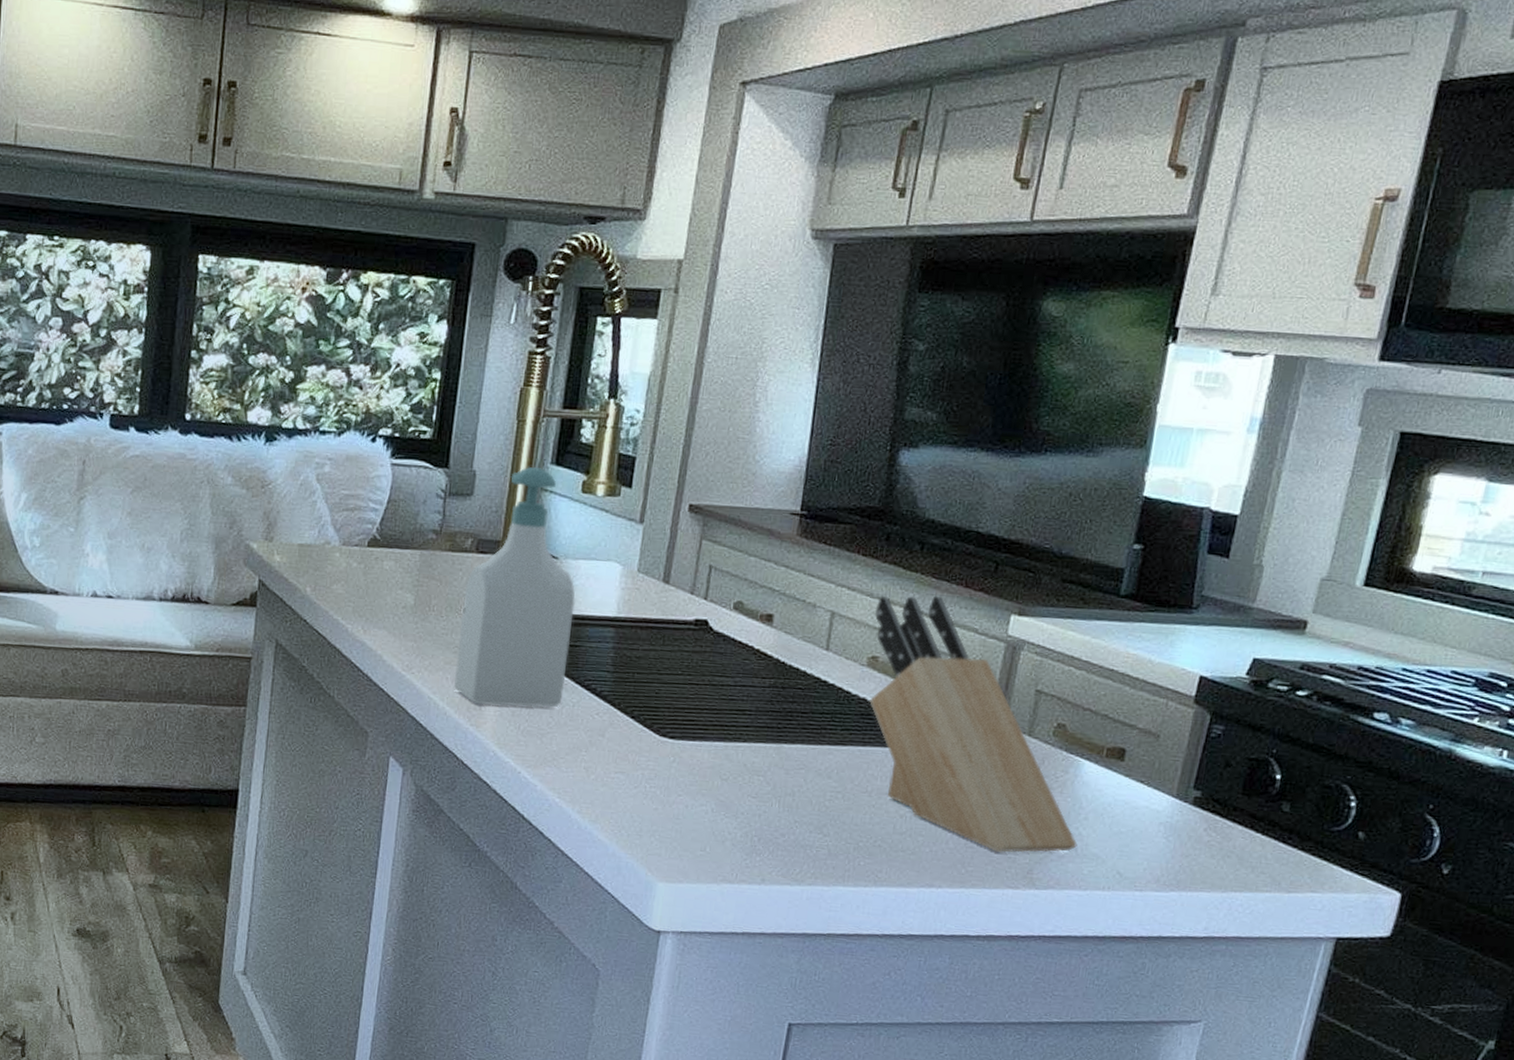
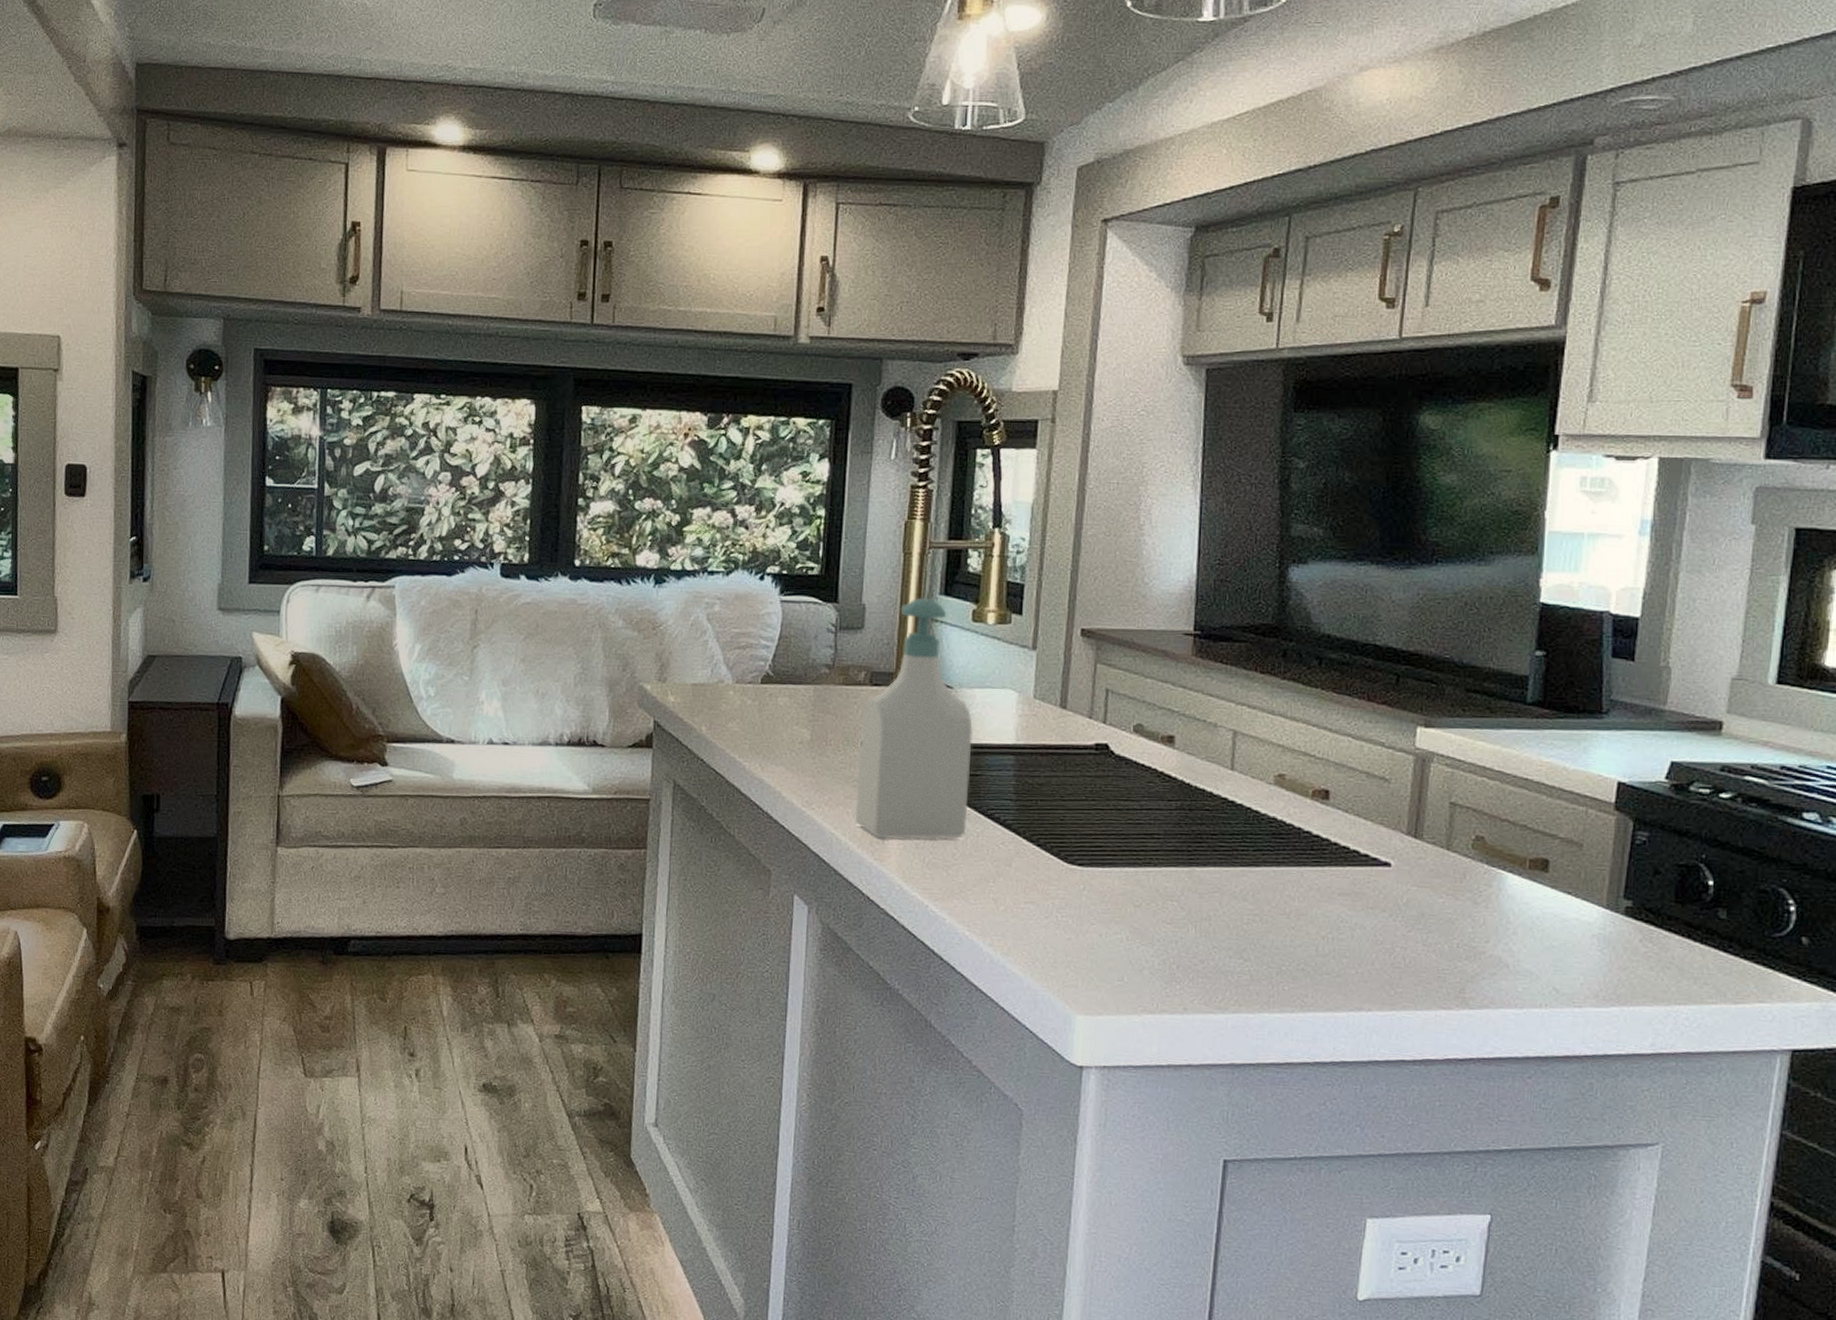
knife block: present [869,595,1077,853] -> none [1277,710,1509,972]

